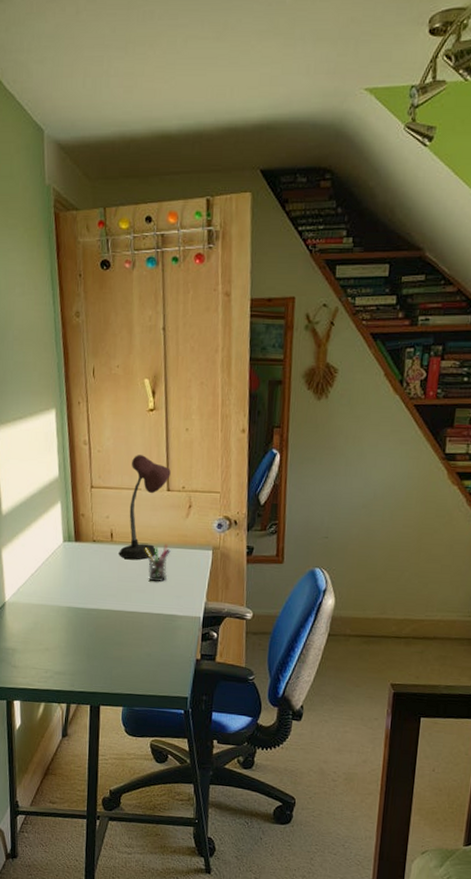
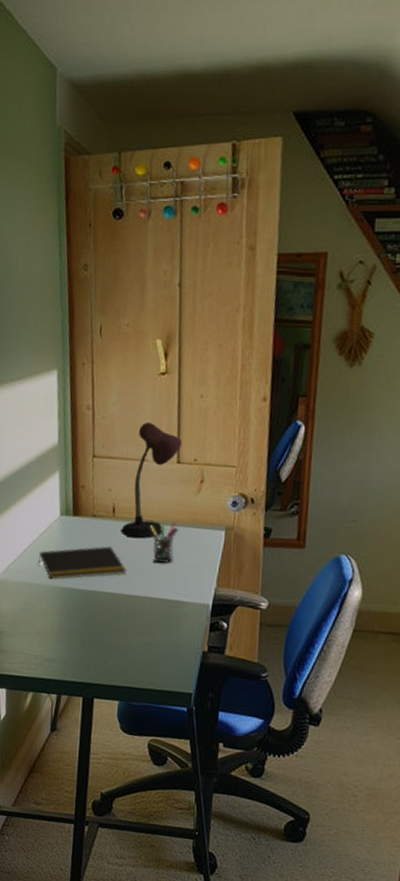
notepad: none [45,568,125,600] -> present [38,545,127,580]

